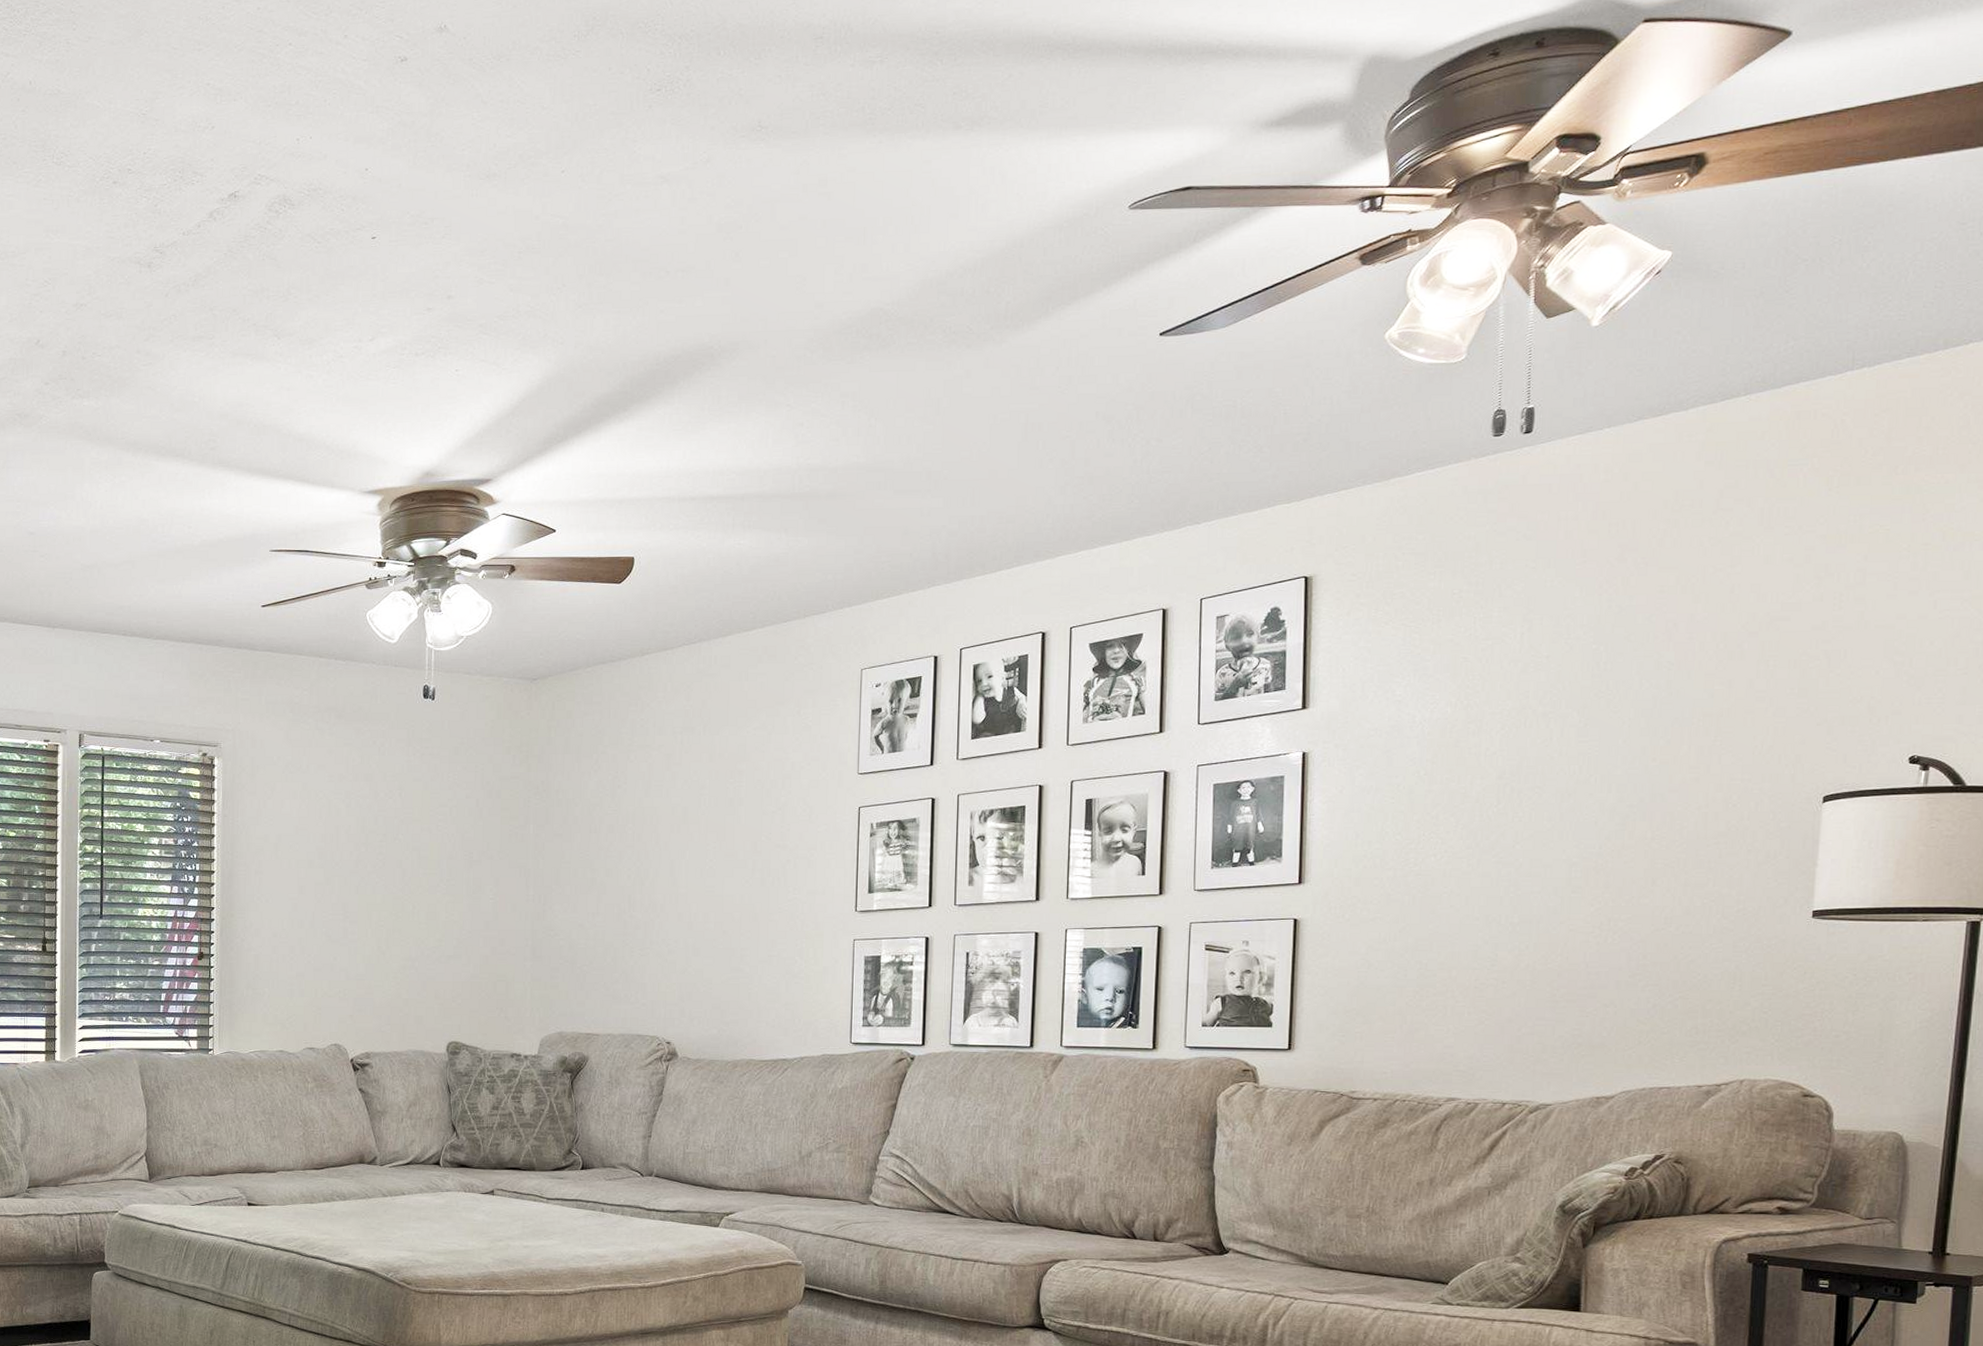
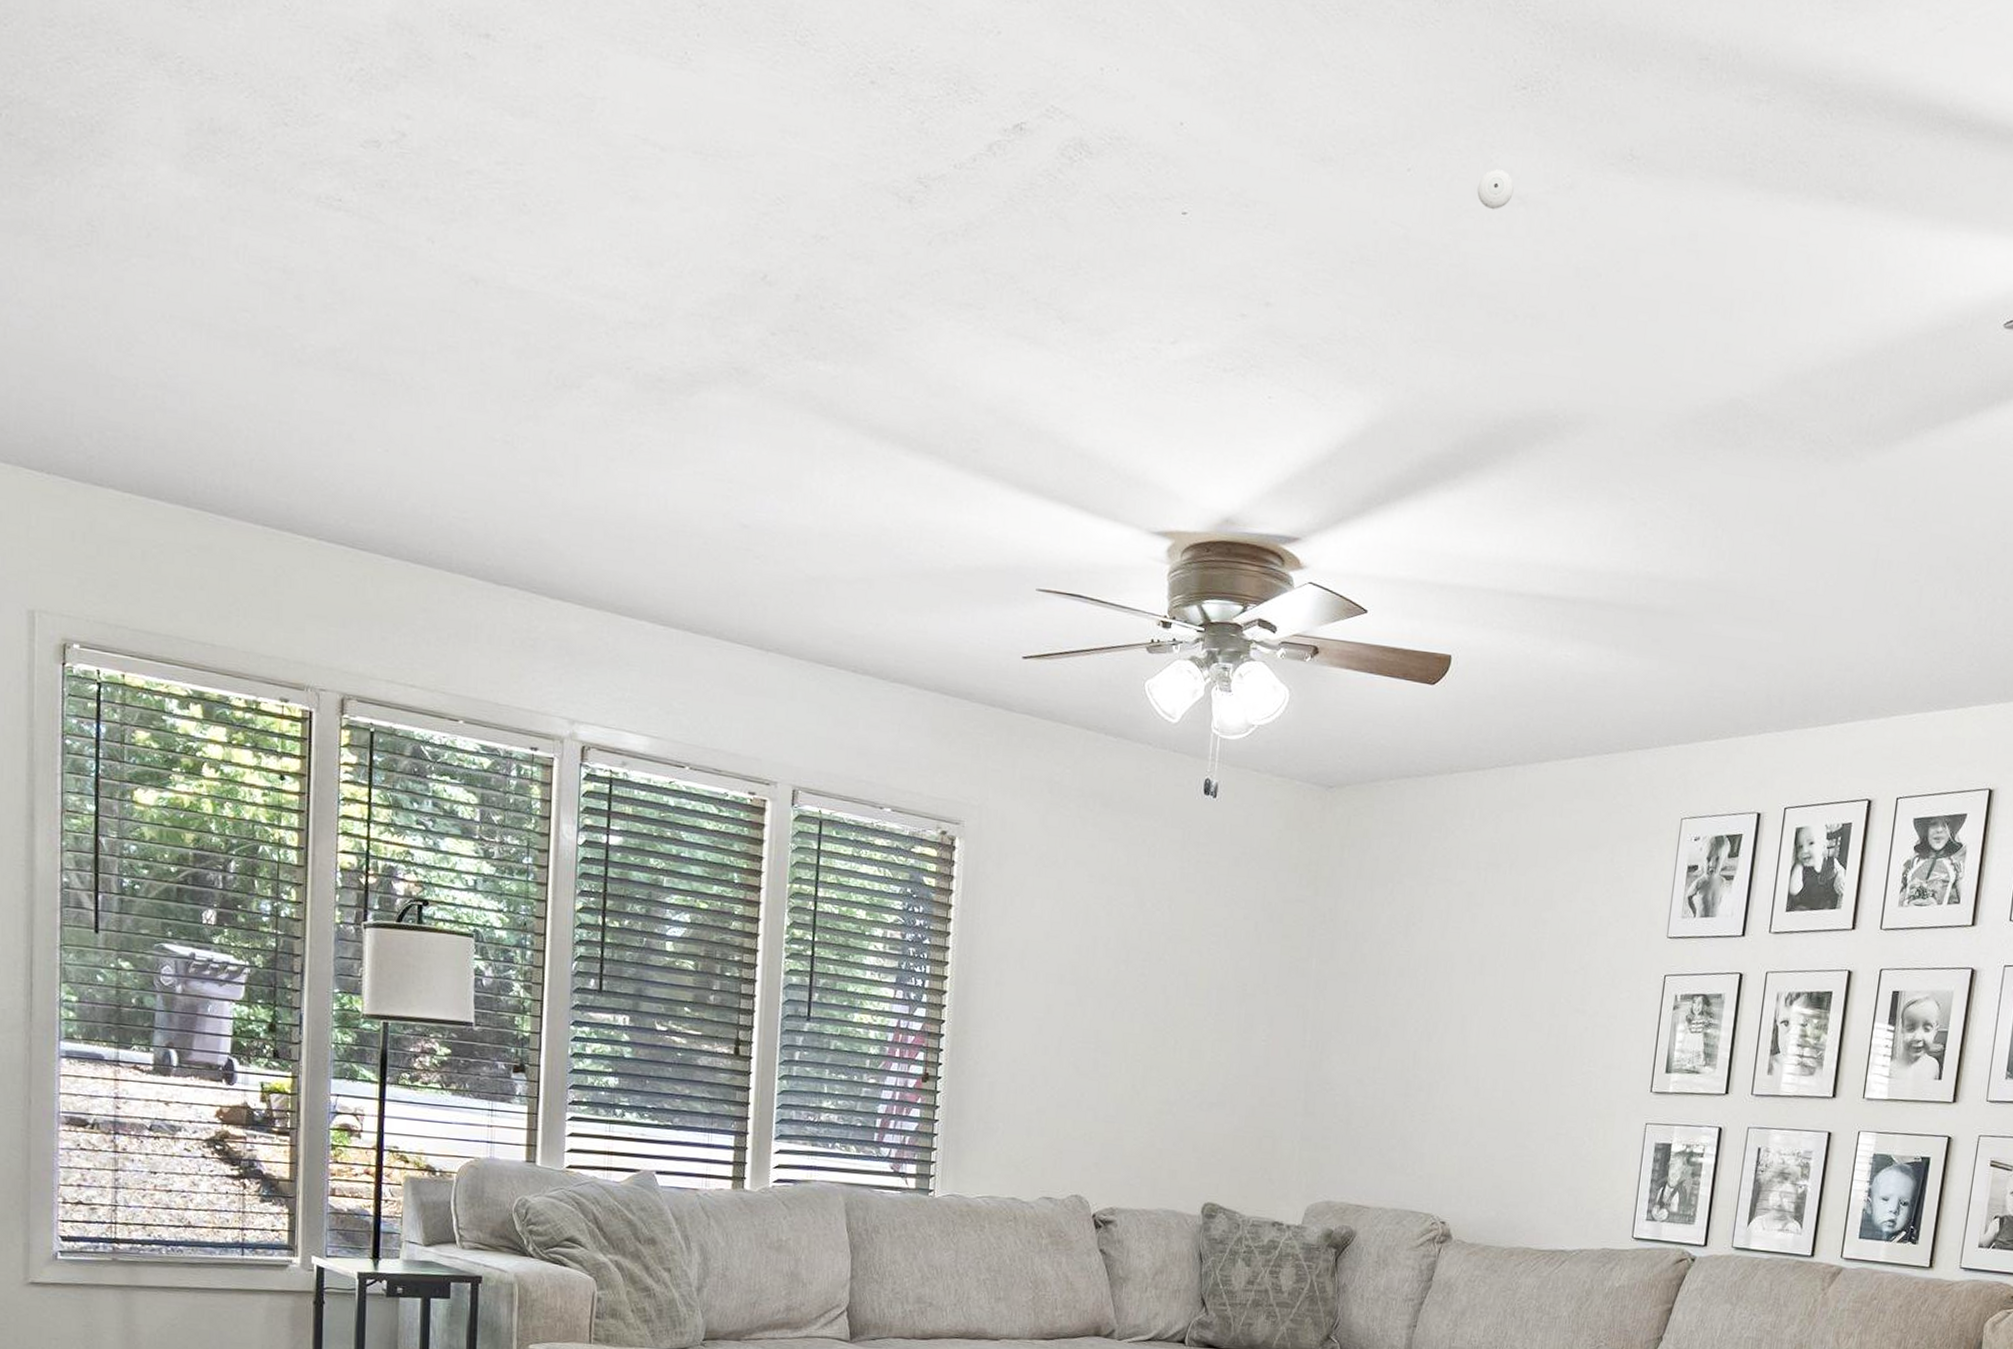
smoke detector: none [624,158,657,191] -> present [1477,169,1514,210]

